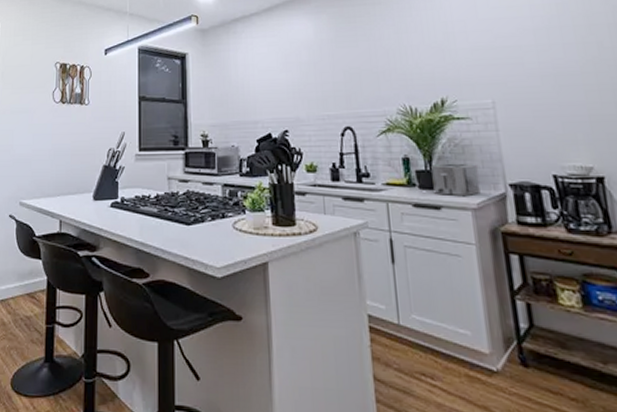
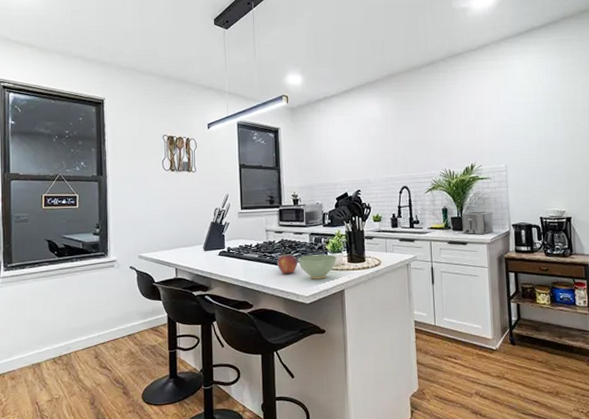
fruit: none [180,208,206,236] -> present [276,253,297,274]
bowl: none [207,213,258,245] -> present [298,254,337,279]

